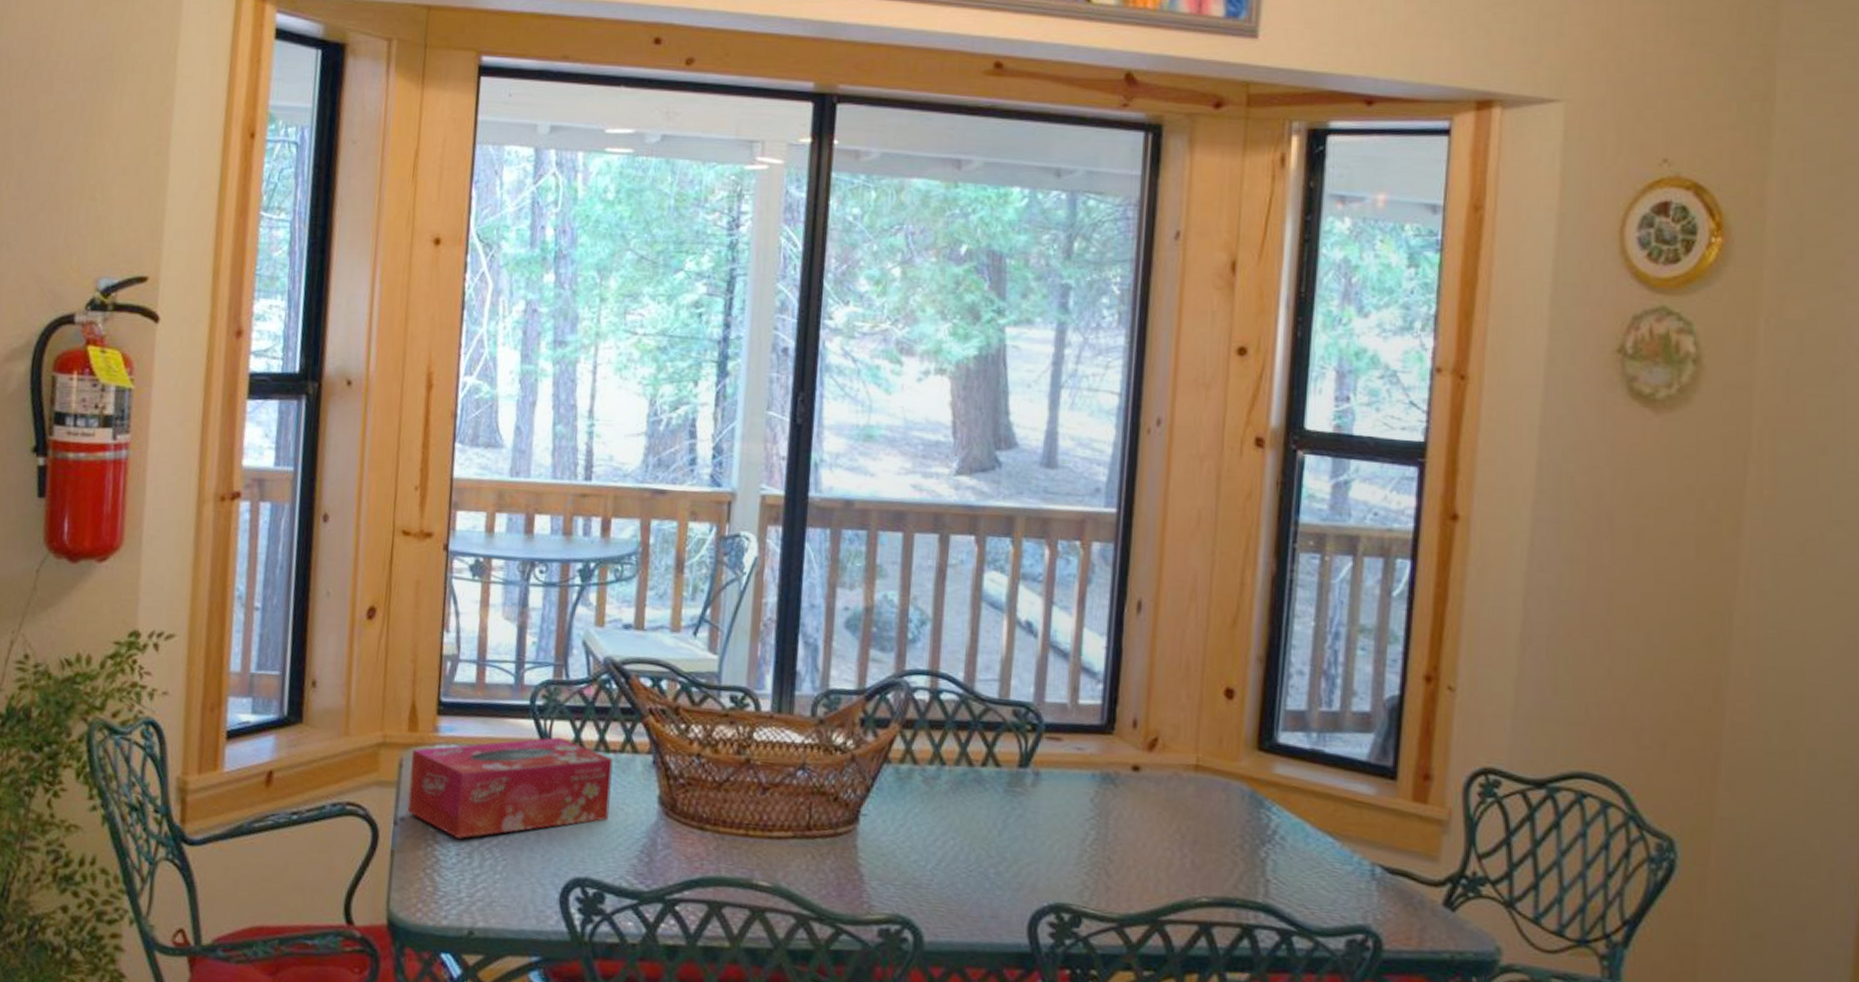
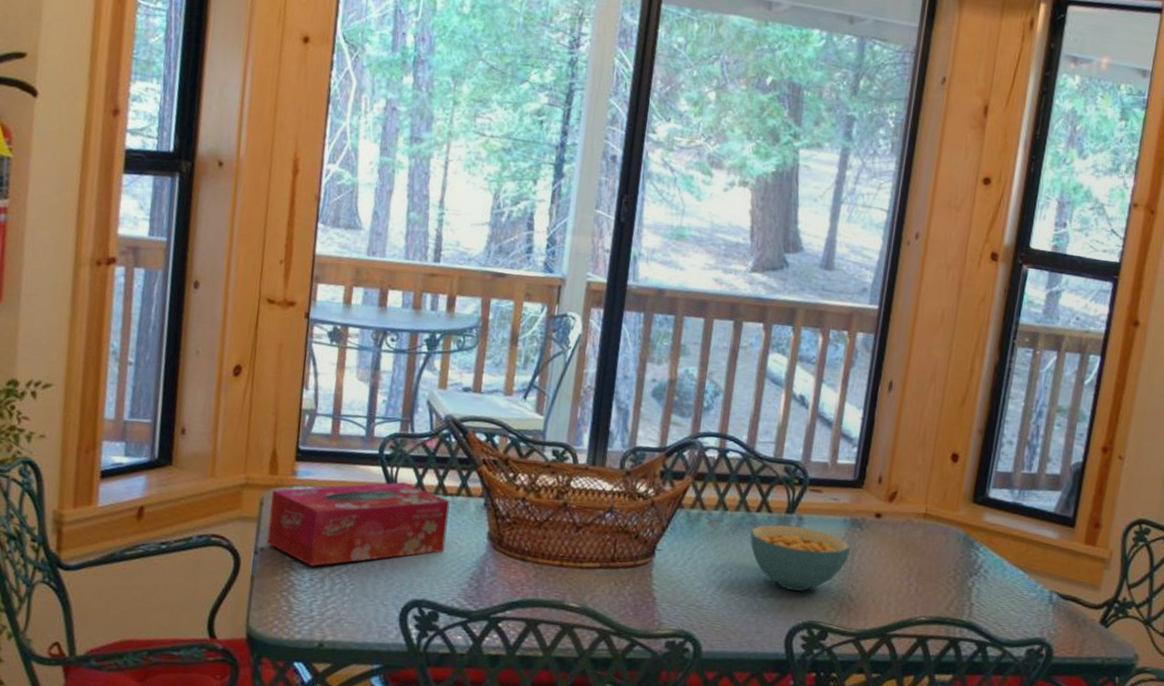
cereal bowl: none [974,781,1104,865] -> present [750,524,851,591]

